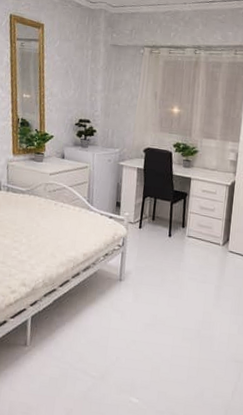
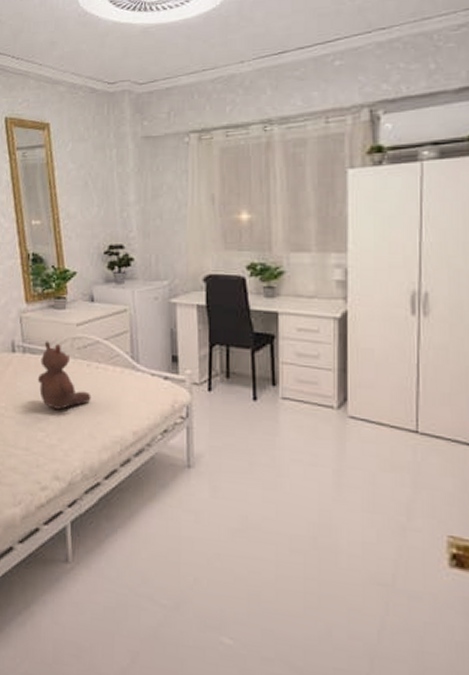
stuffed bear: none [16,184,56,235] -> present [37,341,92,410]

